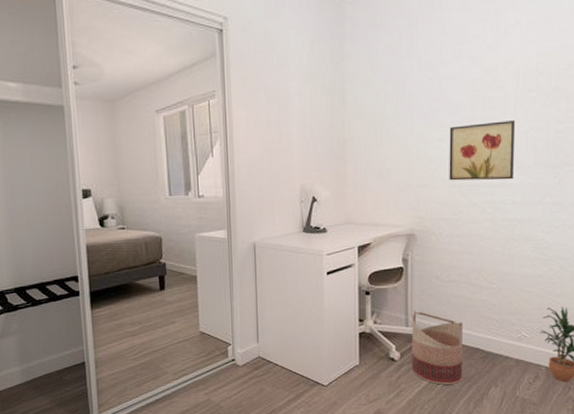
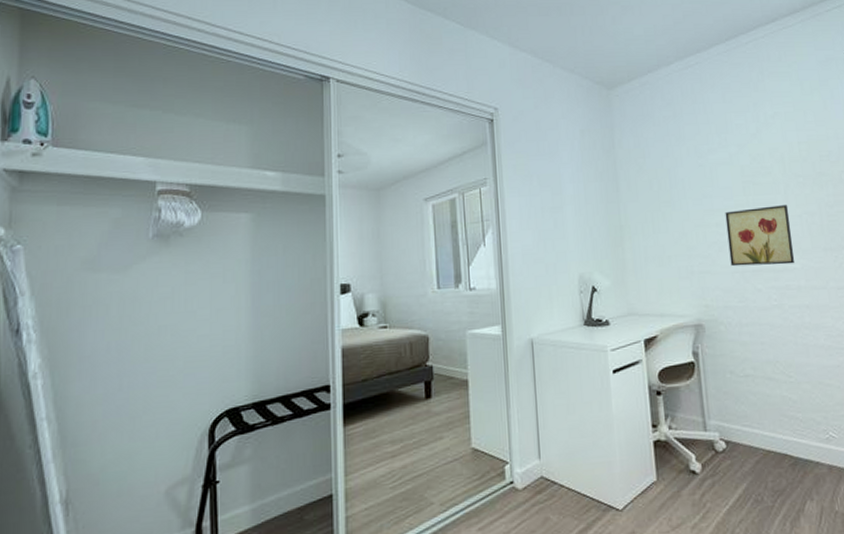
basket: present [412,310,463,385] -> none [709,411,773,502]

